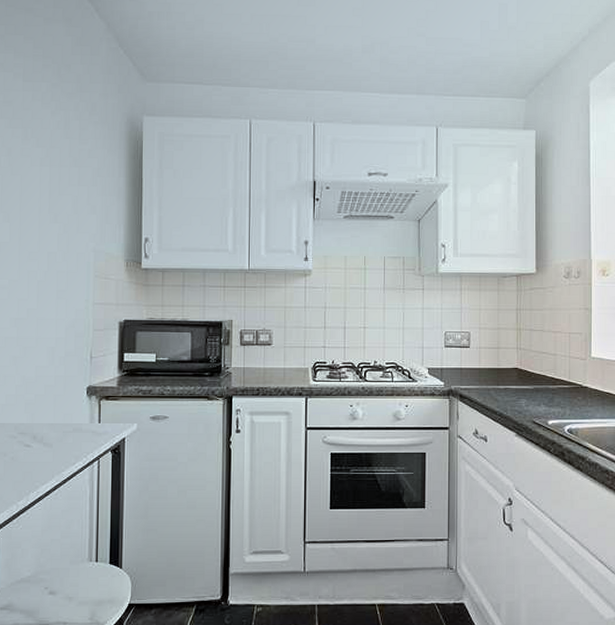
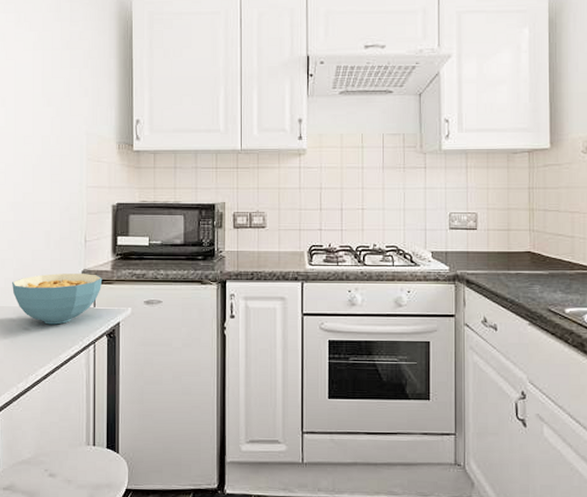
cereal bowl: none [14,390,108,441] -> present [12,273,103,325]

